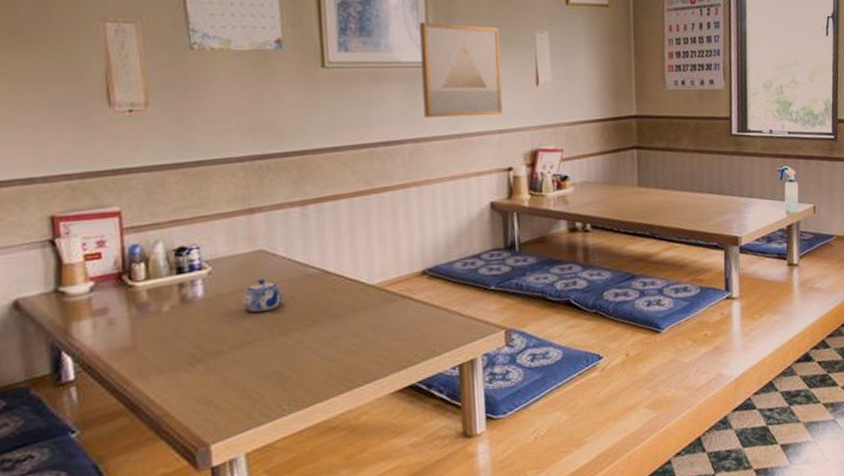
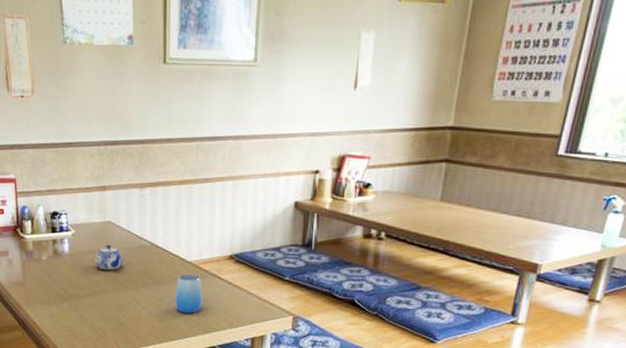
cup: none [357,300,393,350] -> present [175,274,203,314]
wall art: present [419,22,503,118] -> none [245,19,325,118]

